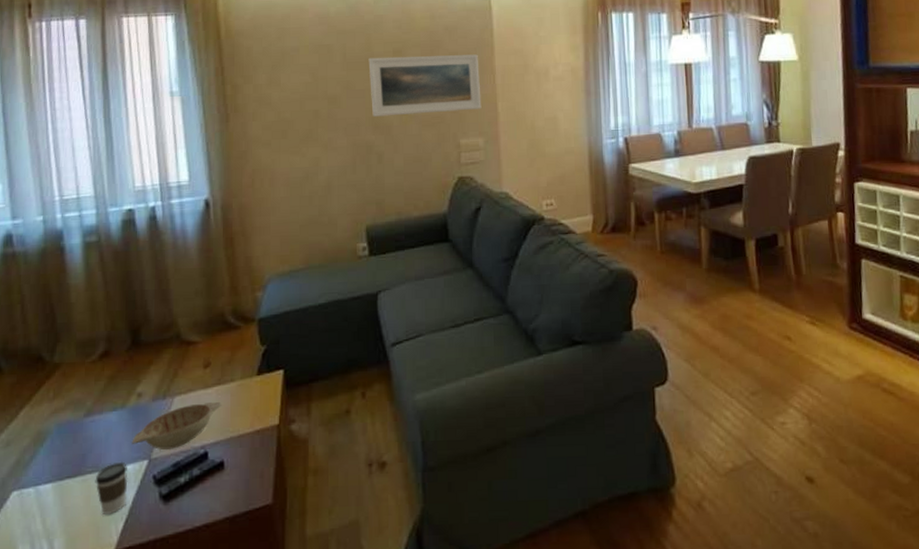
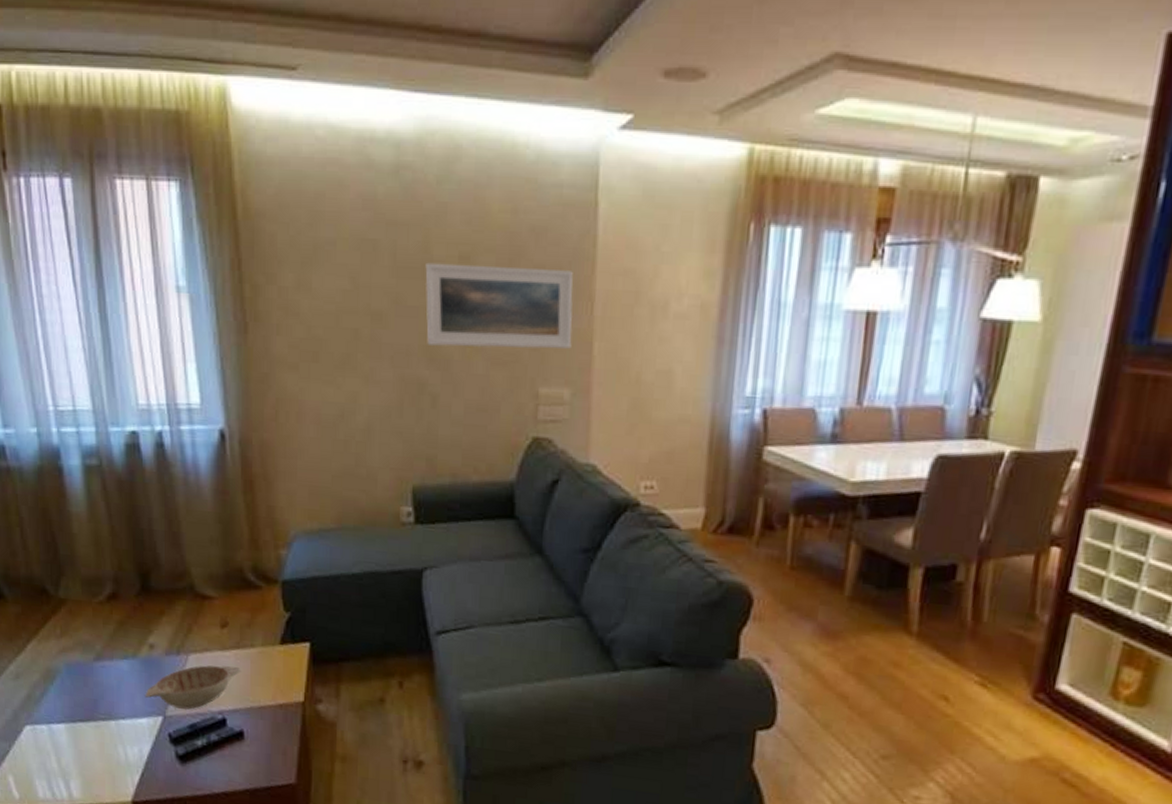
coffee cup: present [95,461,128,515] -> none [108,713,143,766]

